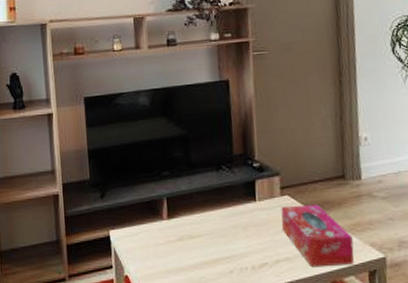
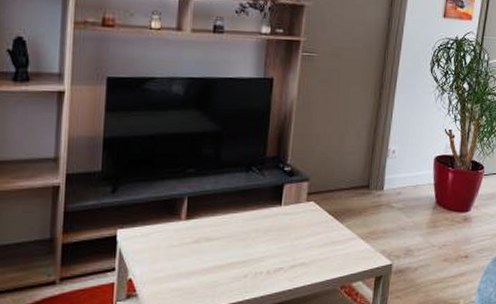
tissue box: present [281,204,354,266] -> none [302,211,366,272]

